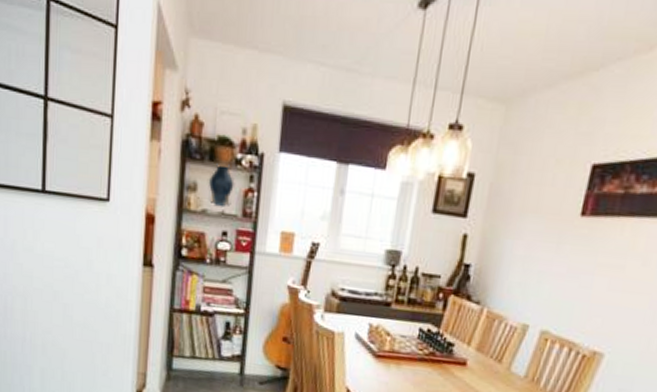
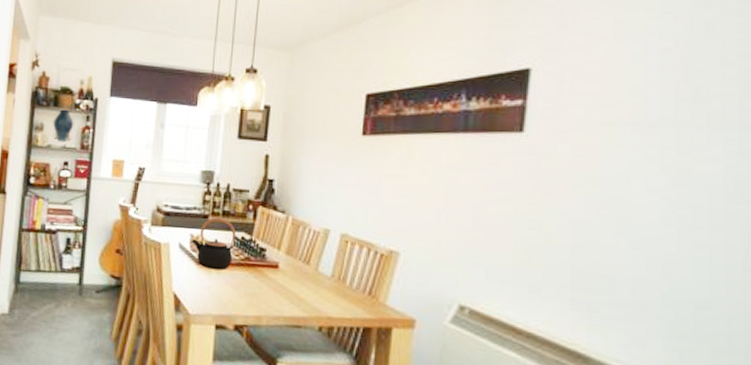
teapot: none [369,305,422,366] -> present [191,217,236,270]

